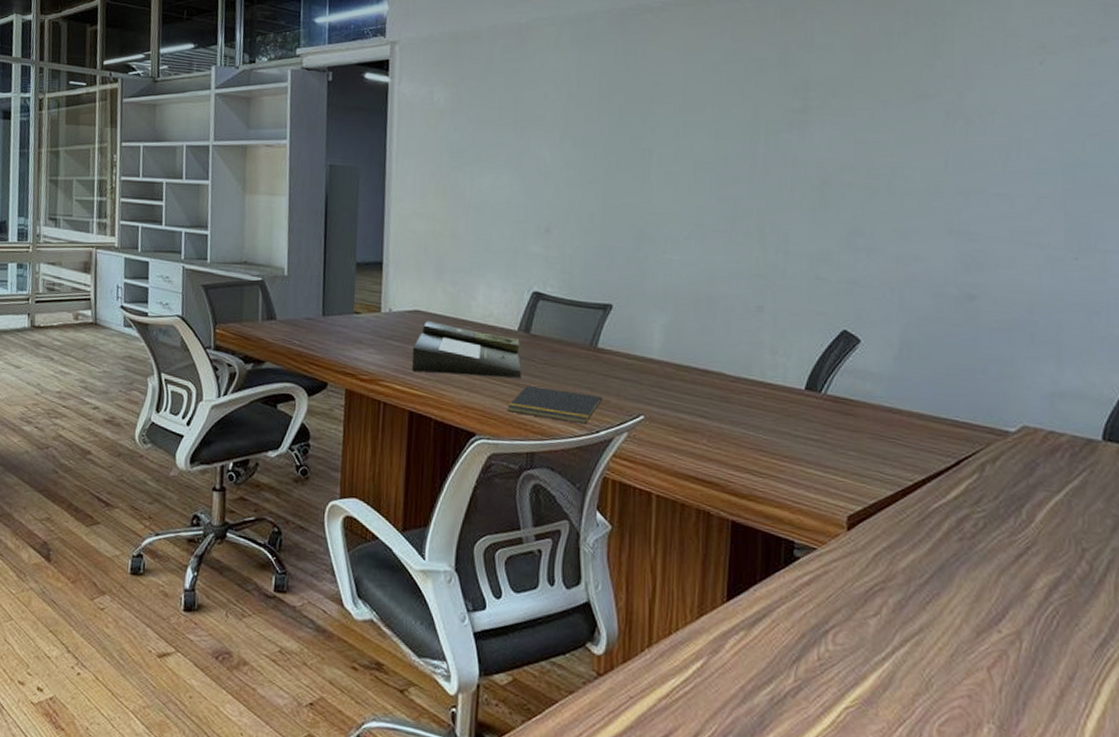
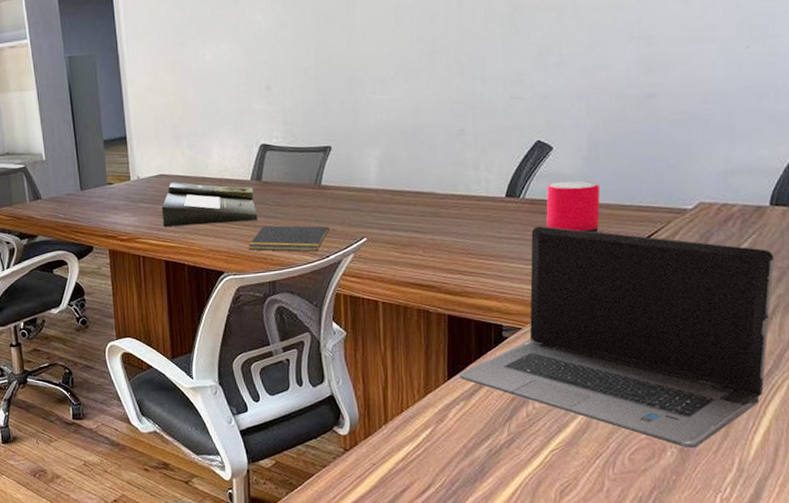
laptop computer: none [741,429,1108,728] -> present [459,226,774,449]
speaker: none [850,380,912,445] -> present [546,180,601,233]

